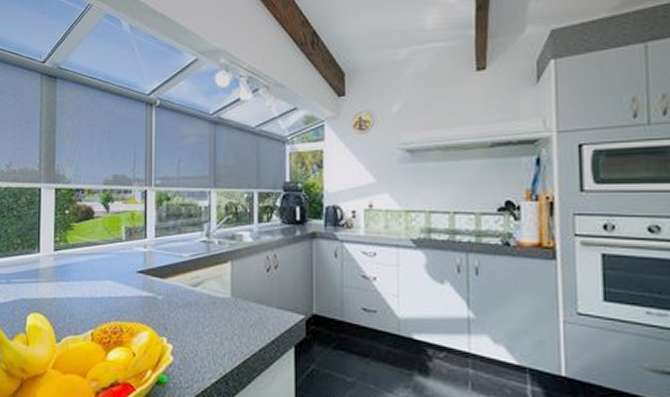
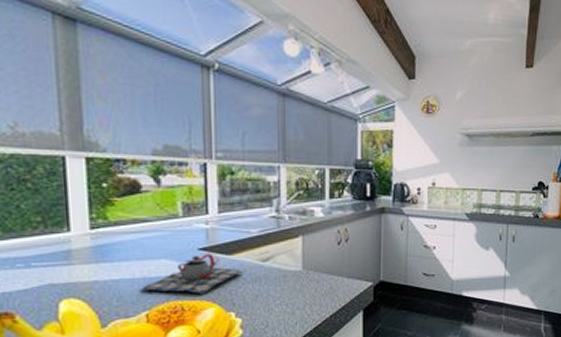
teapot: none [87,277,176,317] -> present [139,254,244,295]

